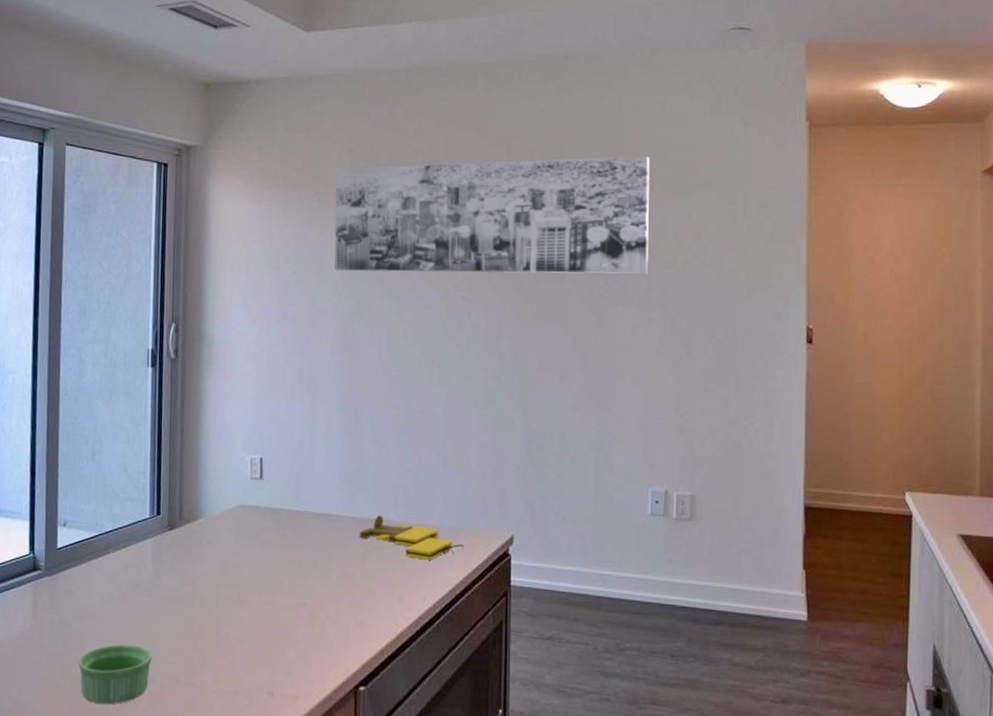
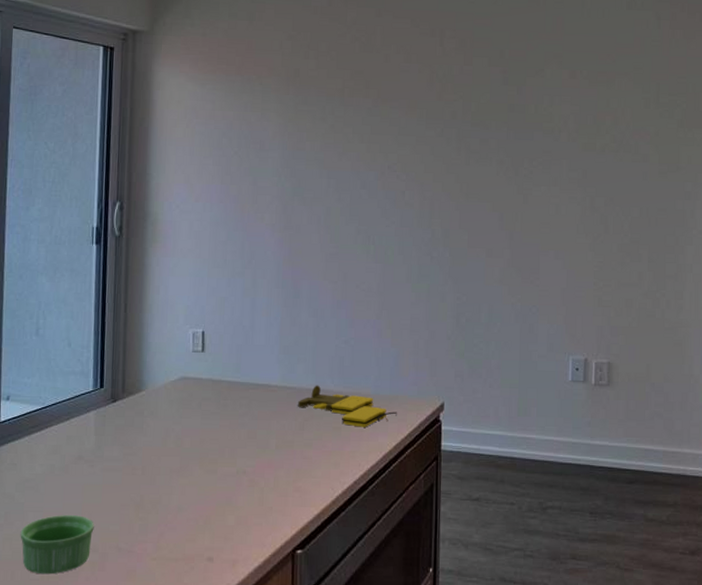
wall art: present [334,156,650,274] -> none [275,46,572,156]

